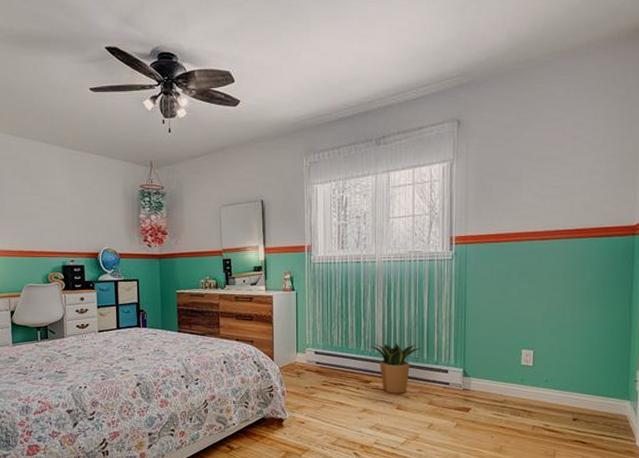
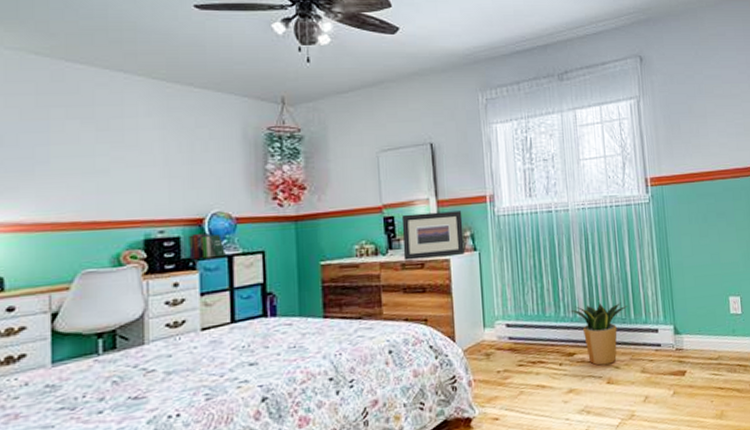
books: none [89,264,113,282] -> present [189,233,226,260]
picture frame: none [236,257,285,294] -> present [401,211,465,260]

